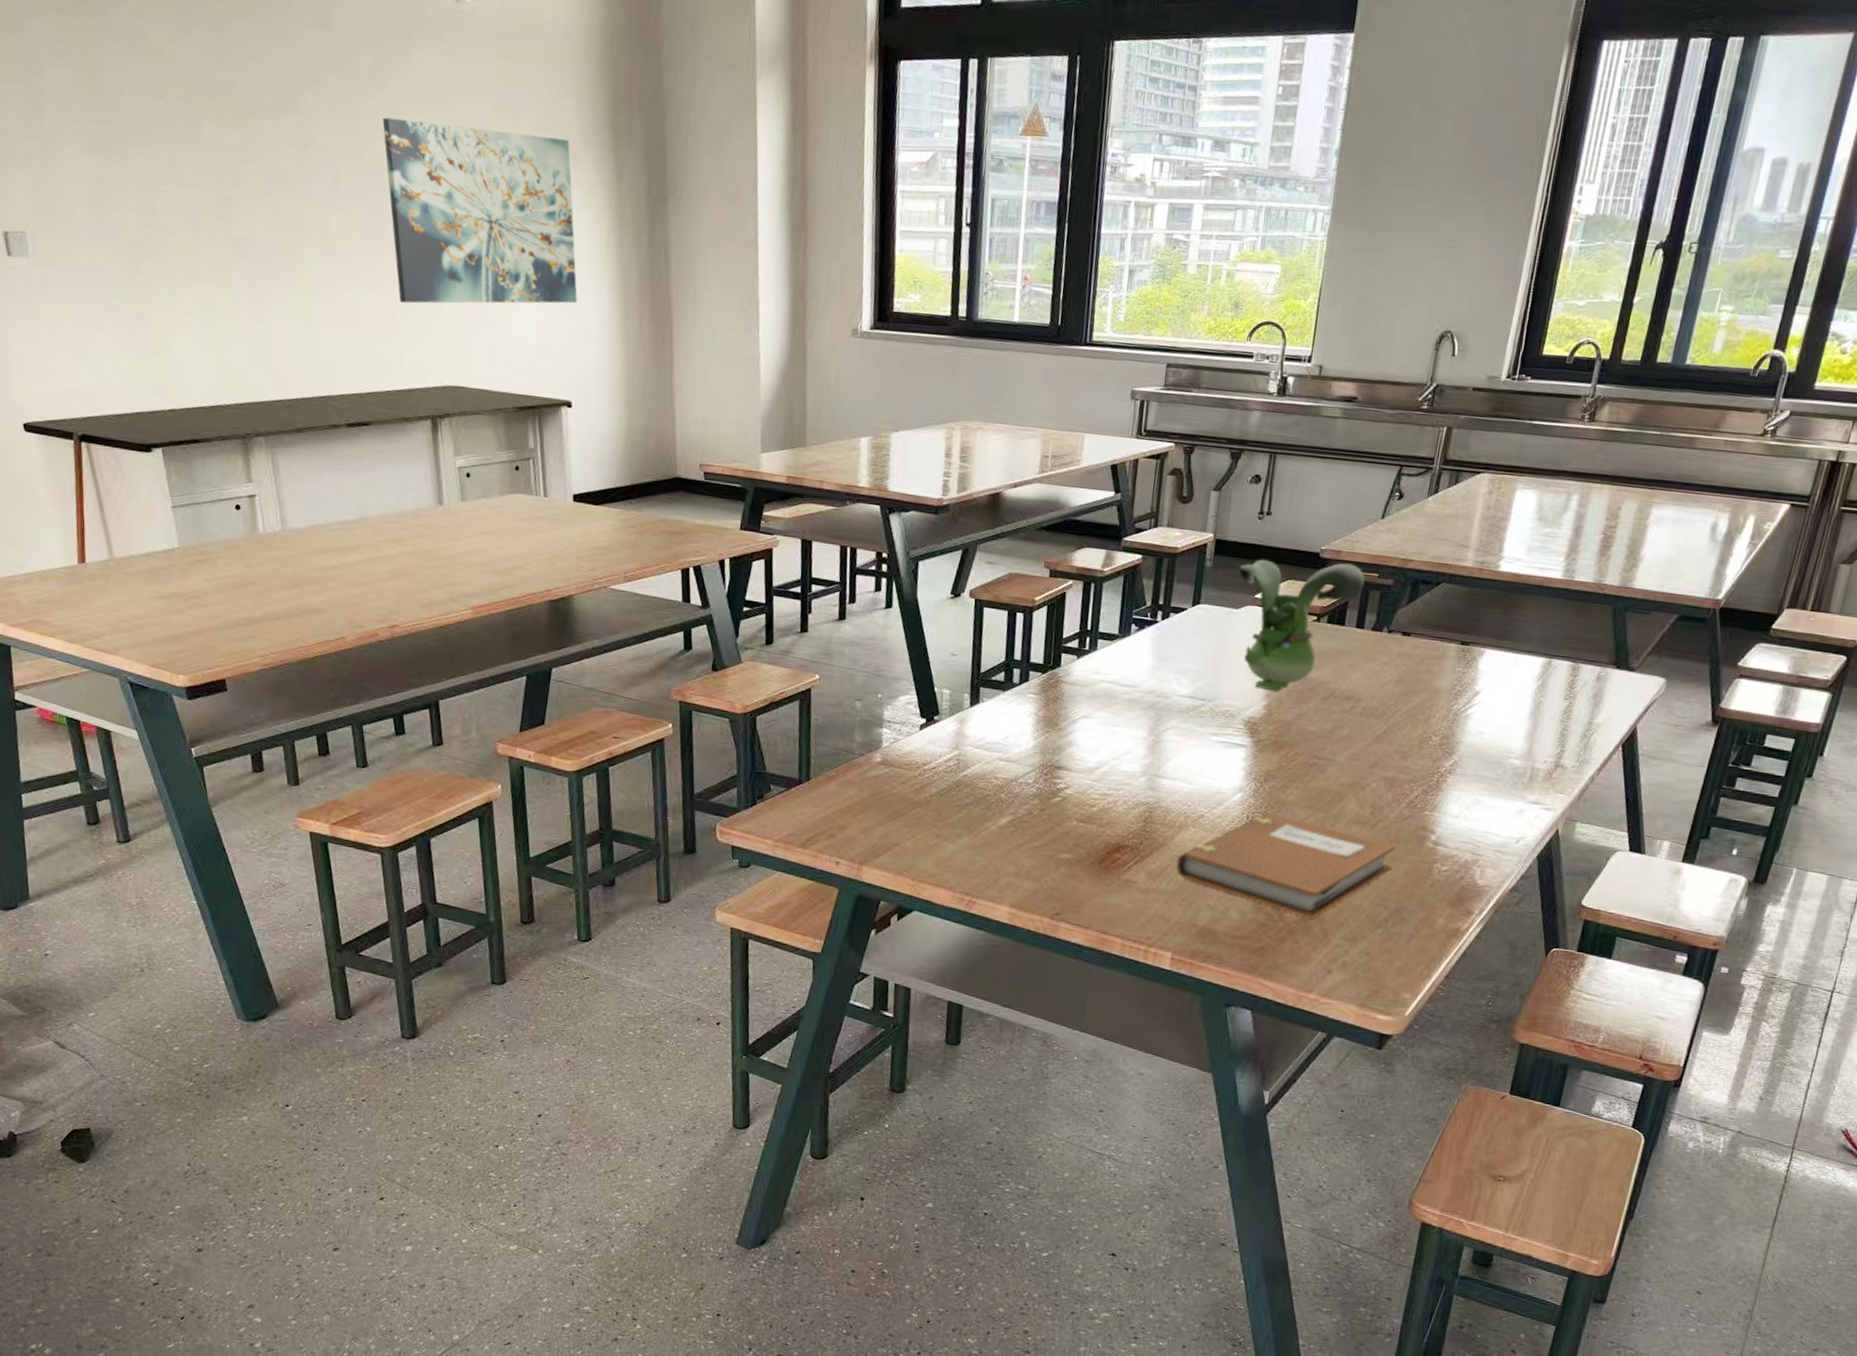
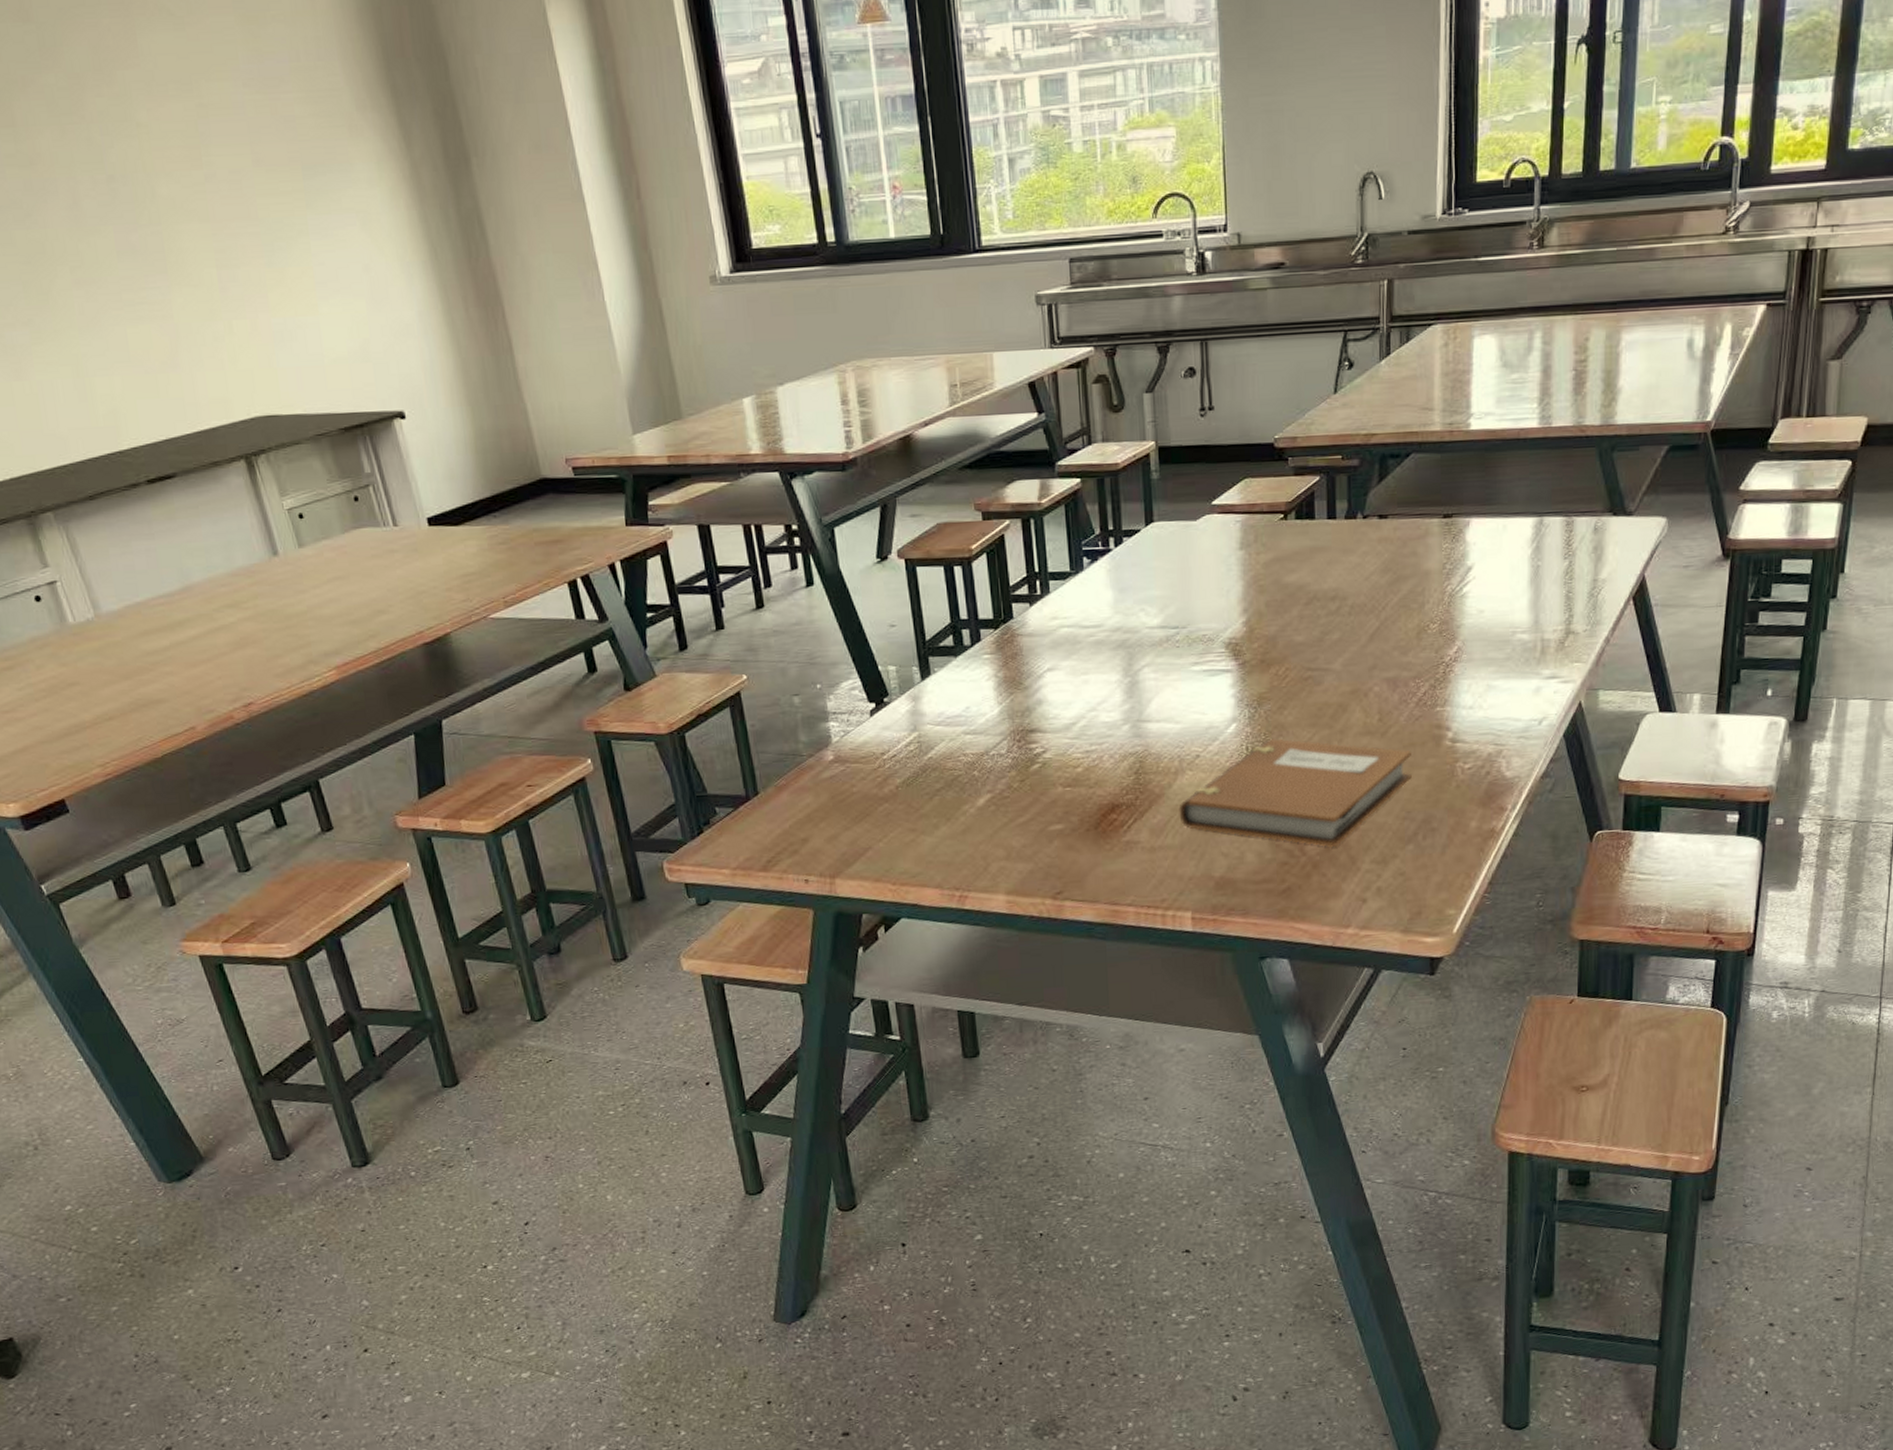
wall art: present [382,117,578,304] -> none [116,107,388,329]
toy figurine: present [1238,559,1365,691] -> none [1189,449,1328,605]

